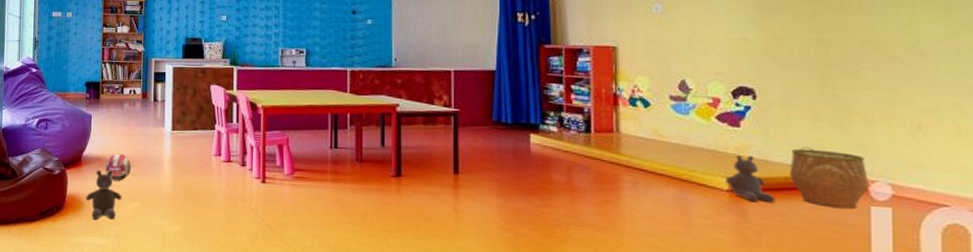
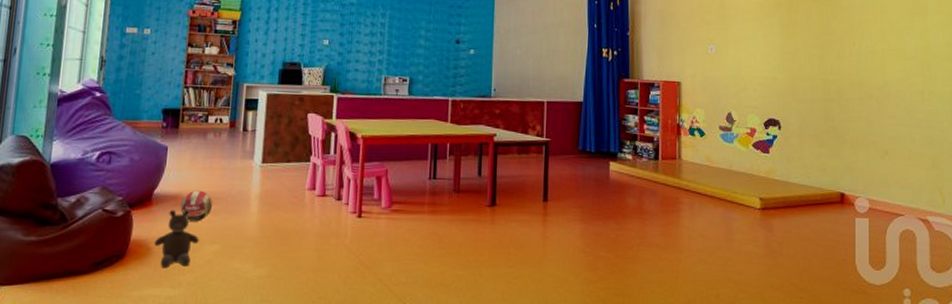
stuffed animal: present [725,155,775,203] -> none [758,178,792,218]
basket: present [789,147,869,210] -> none [802,170,854,221]

